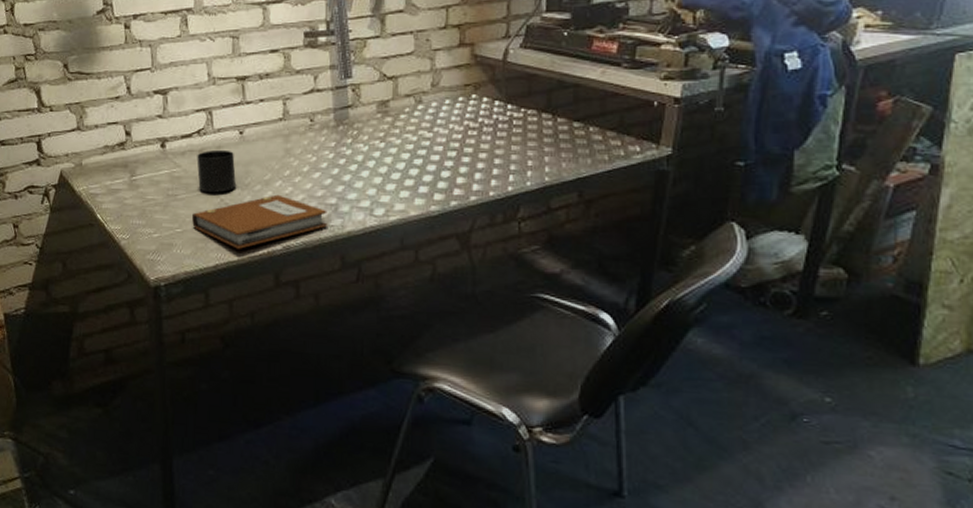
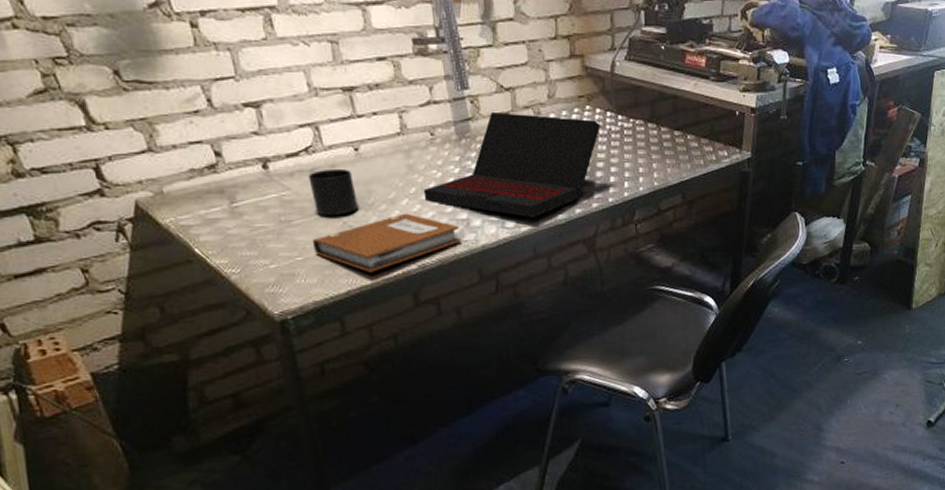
laptop: none [296,101,486,208] -> present [423,112,601,219]

